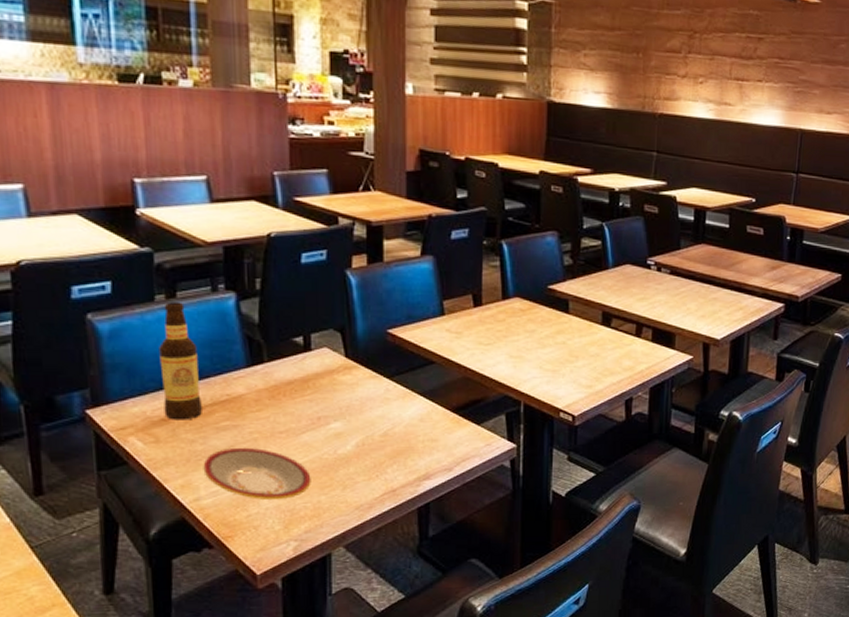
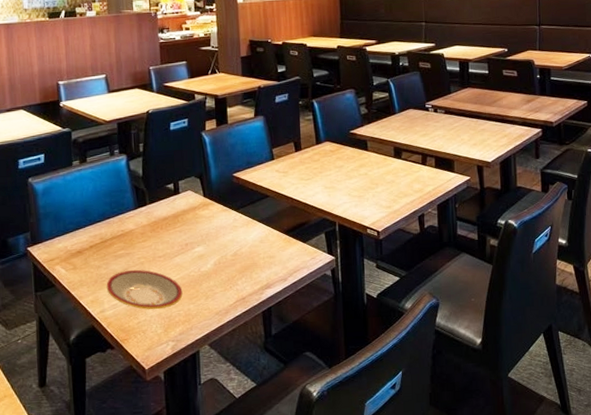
bottle: present [159,301,204,420] -> none [75,165,106,252]

